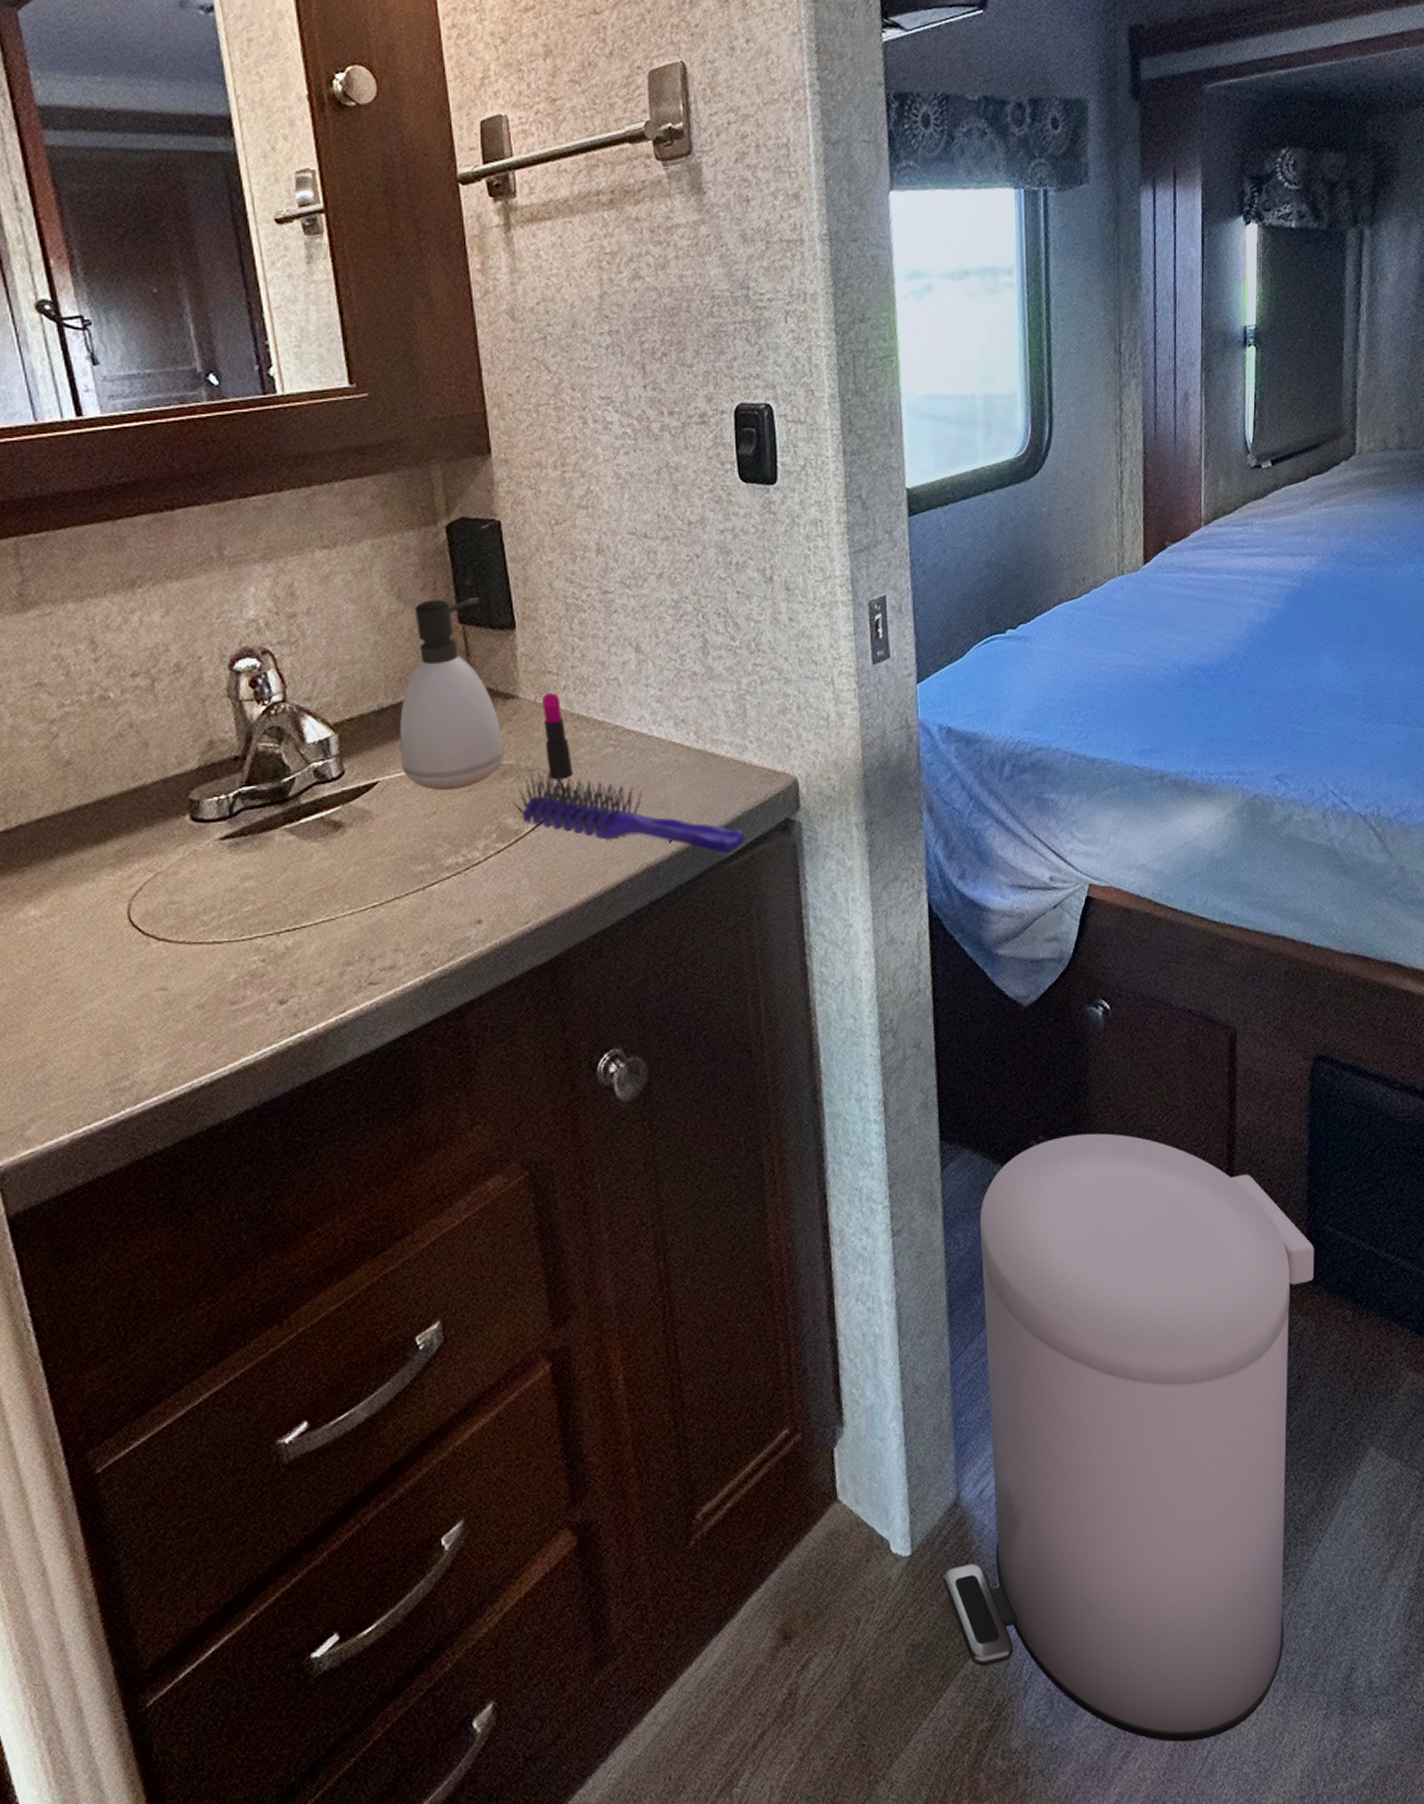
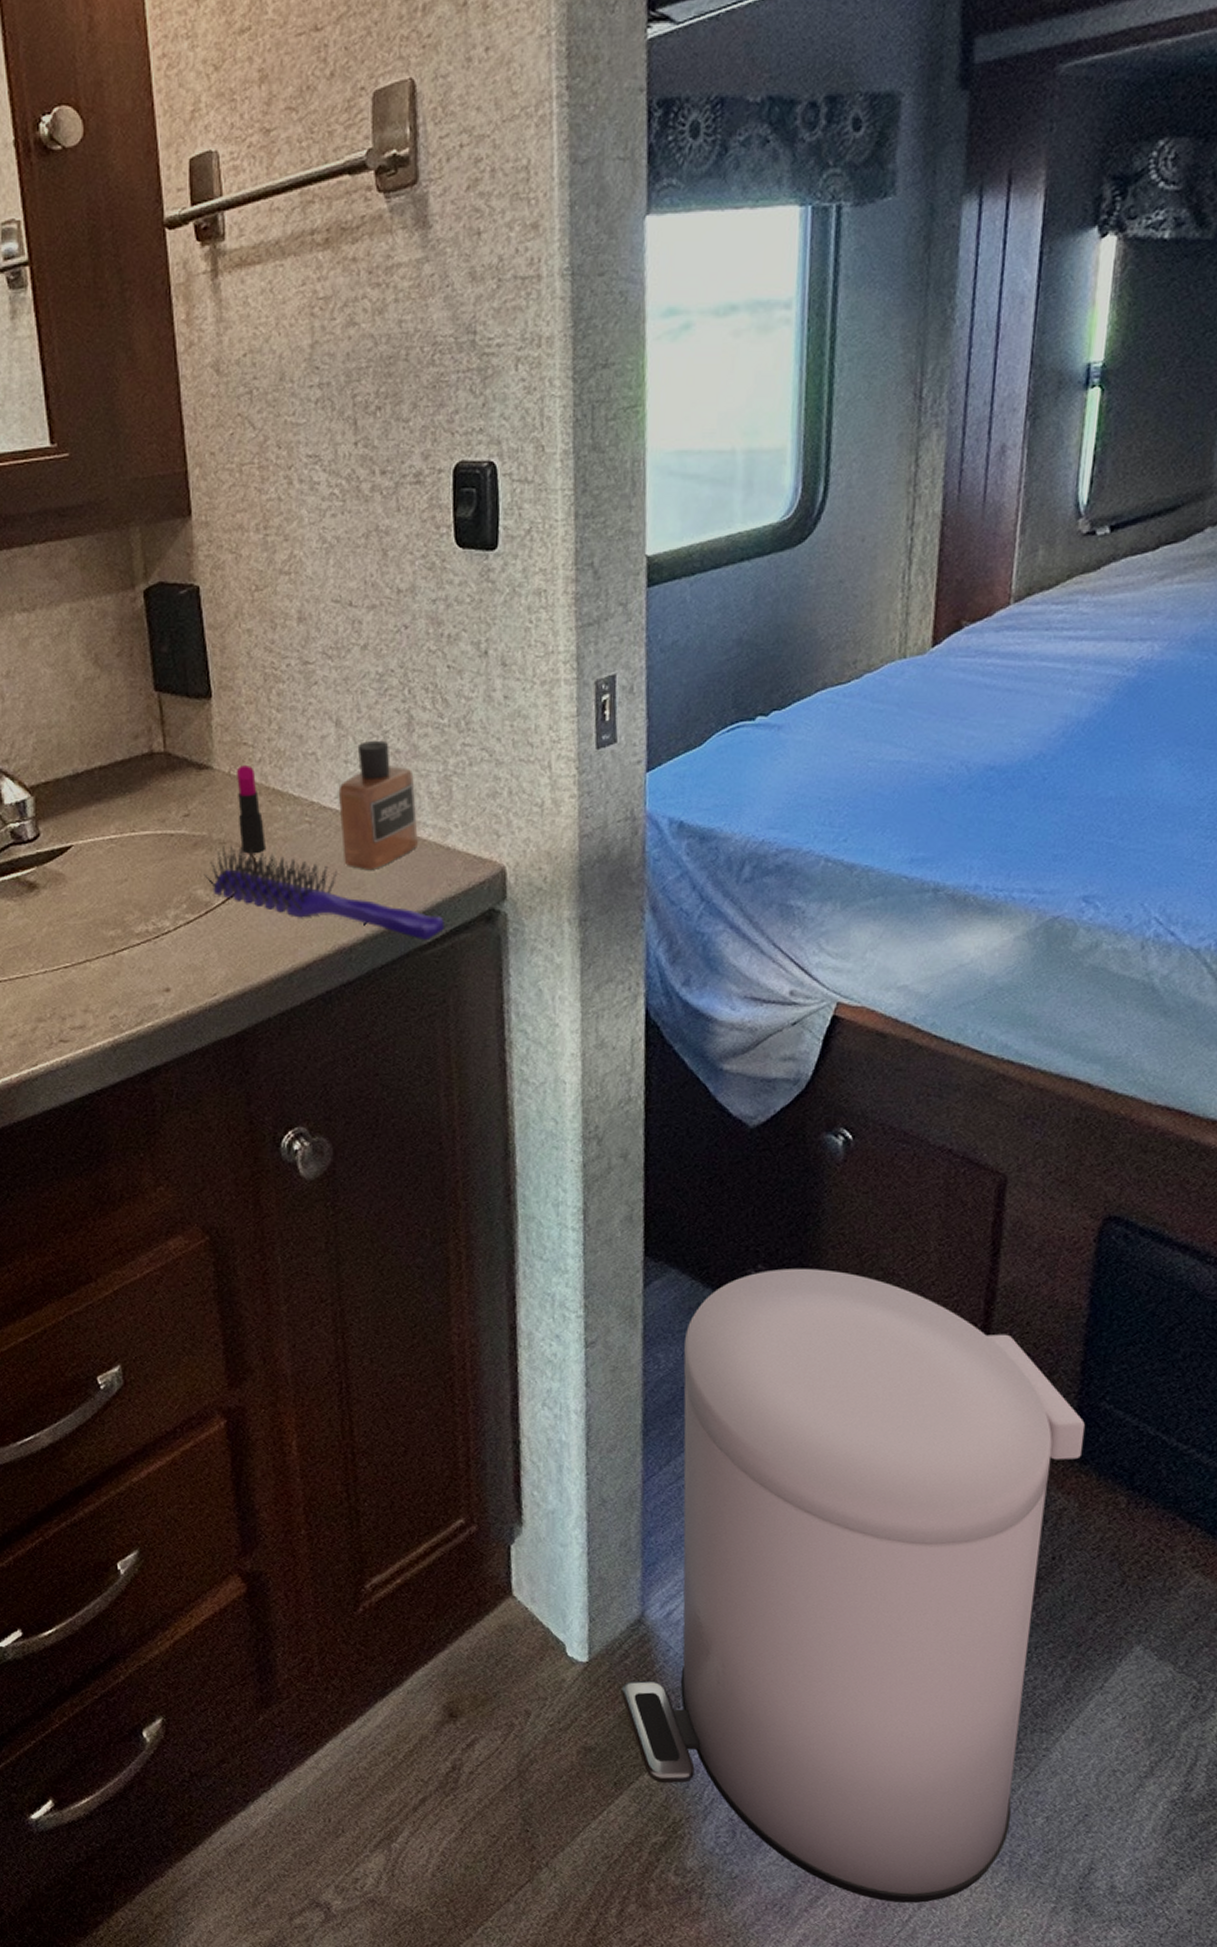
soap dispenser: present [399,596,504,791] -> none [93,663,197,859]
perfume: none [640,663,718,788] -> present [338,740,419,869]

